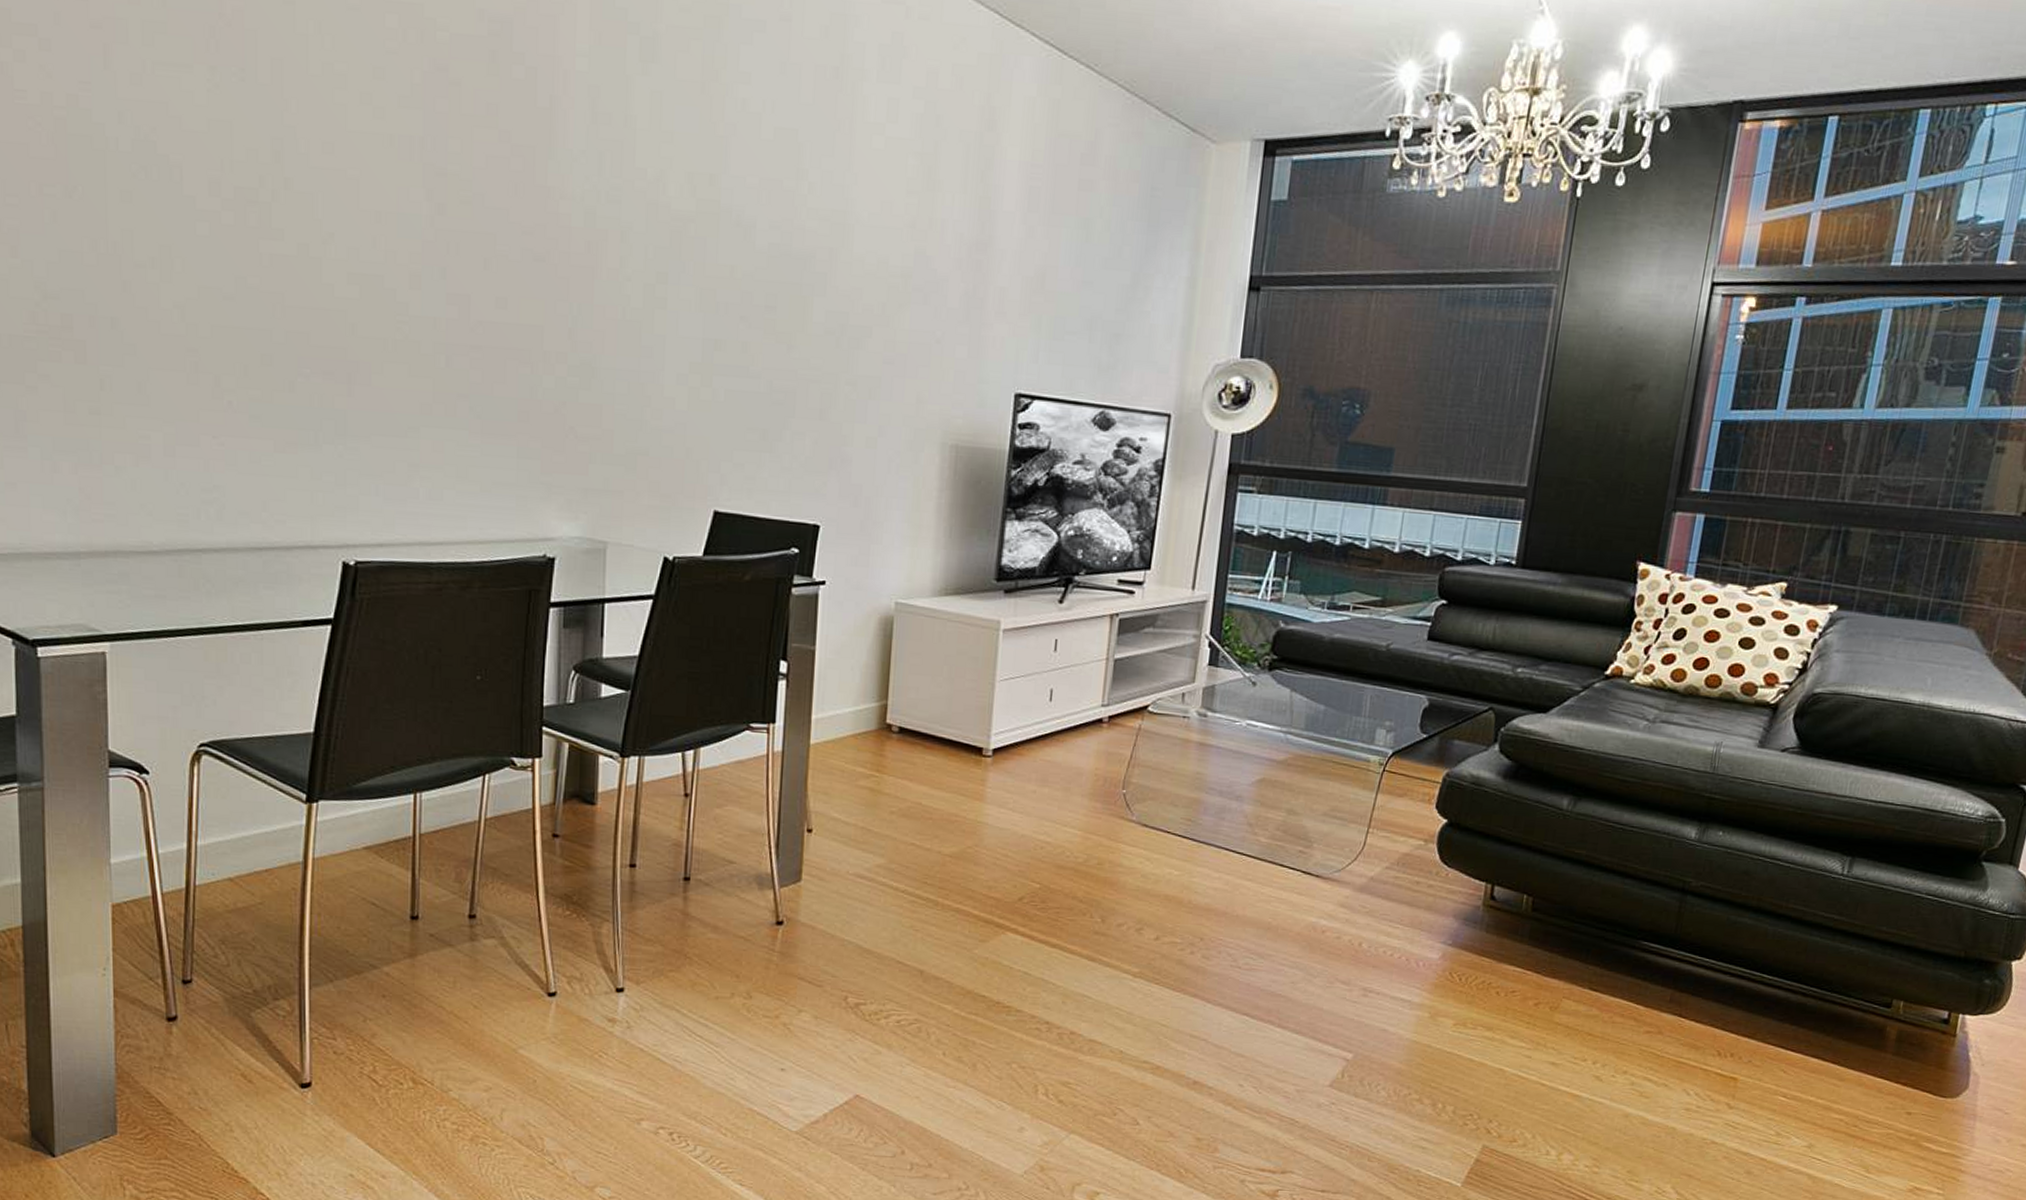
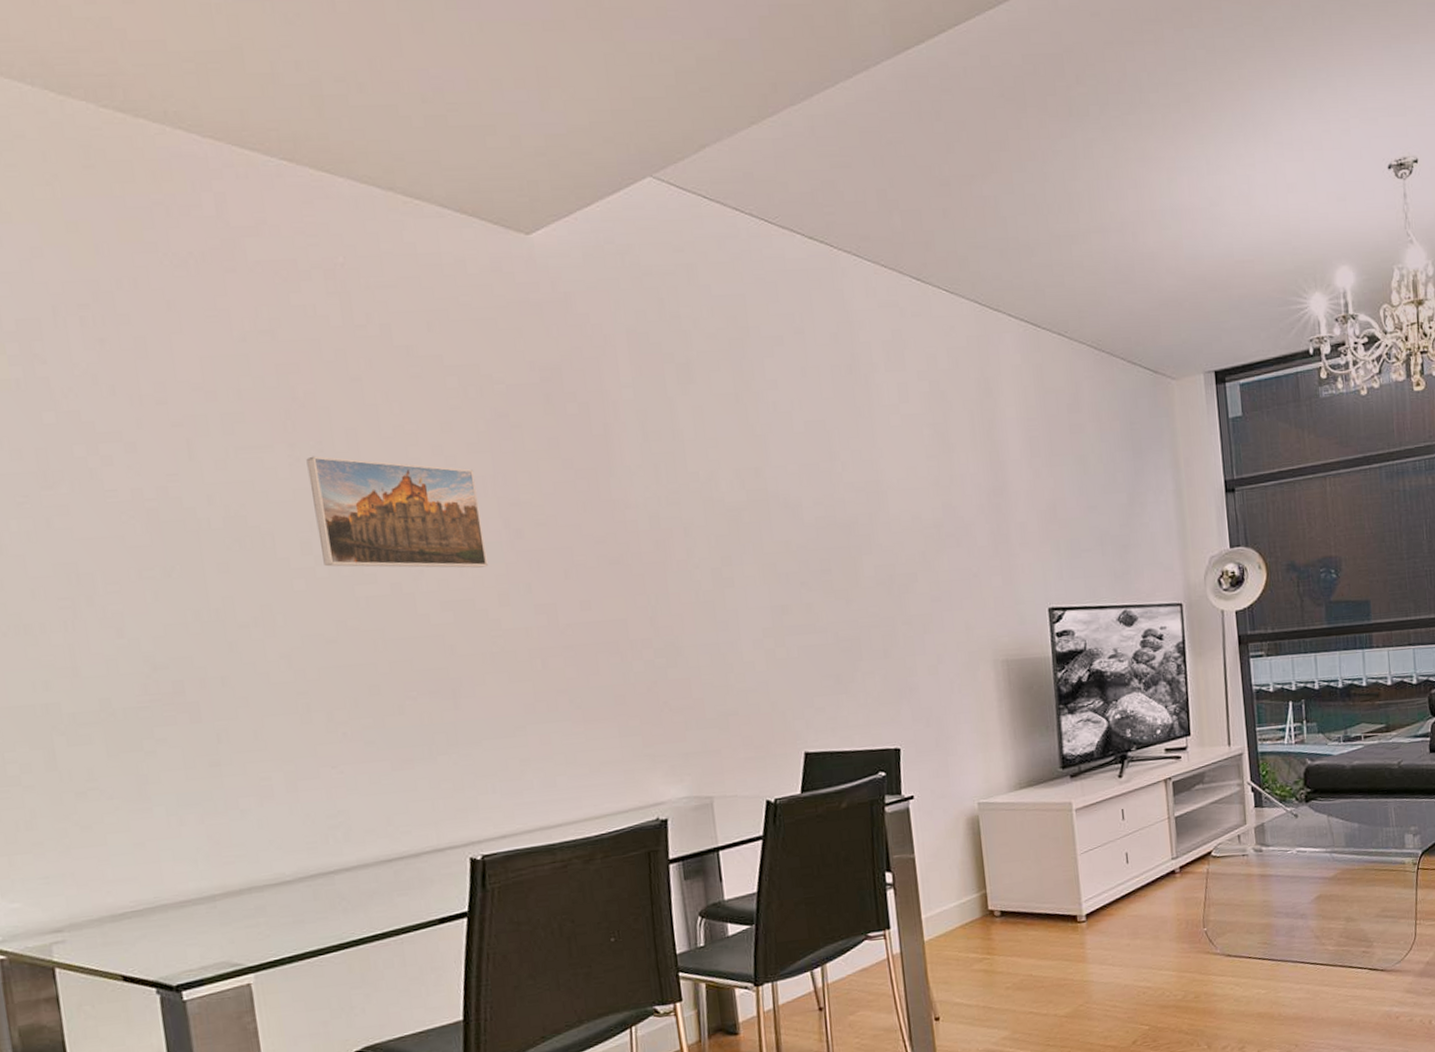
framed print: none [226,84,403,241] -> present [306,456,488,568]

